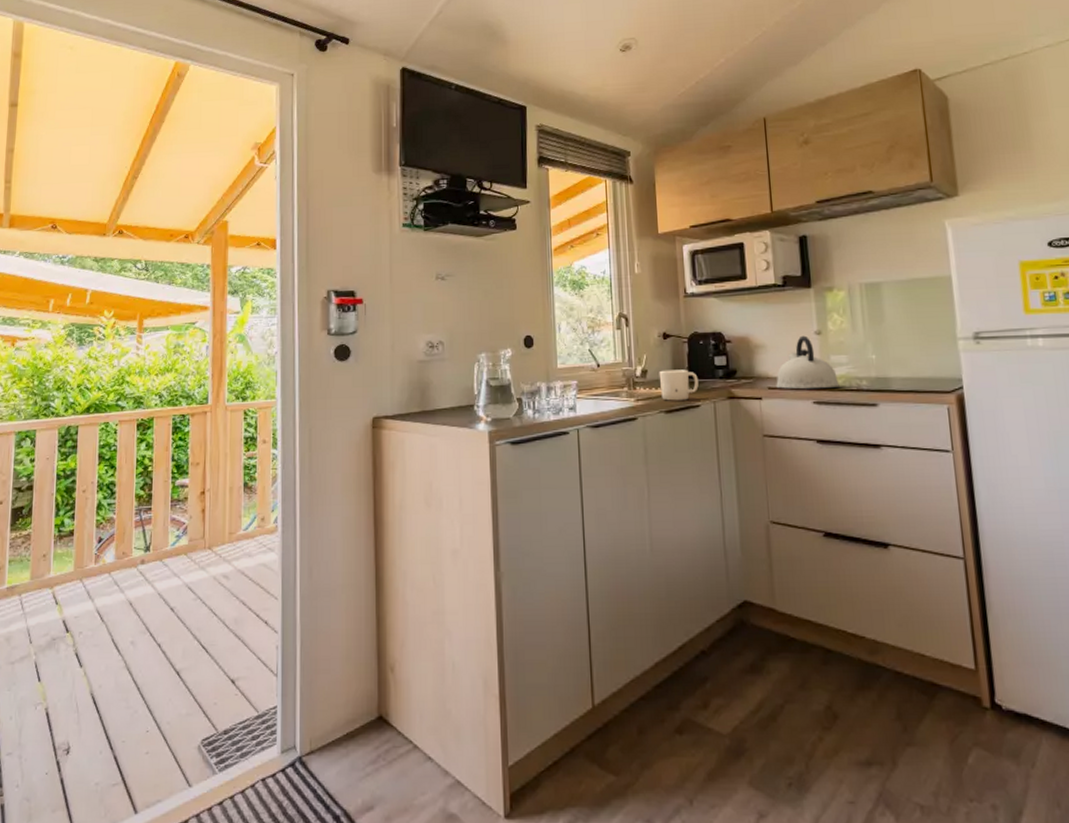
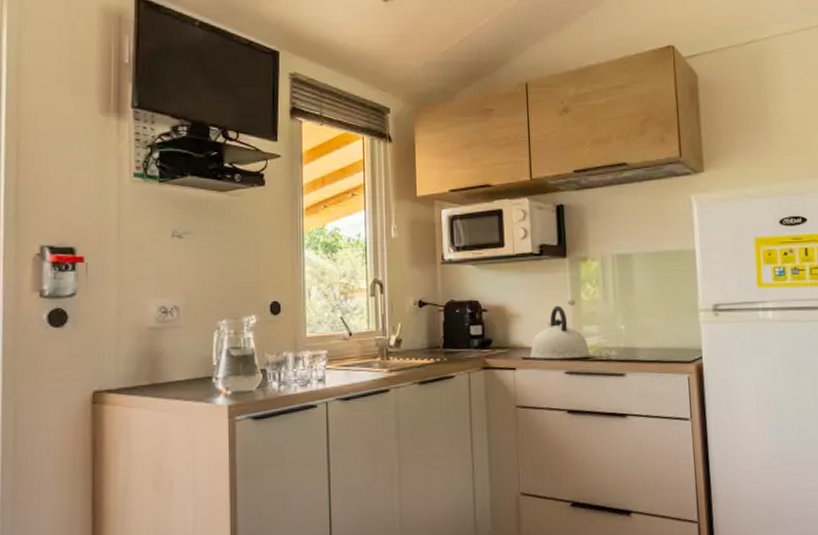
mug: present [659,369,699,401] -> none [413,339,453,372]

